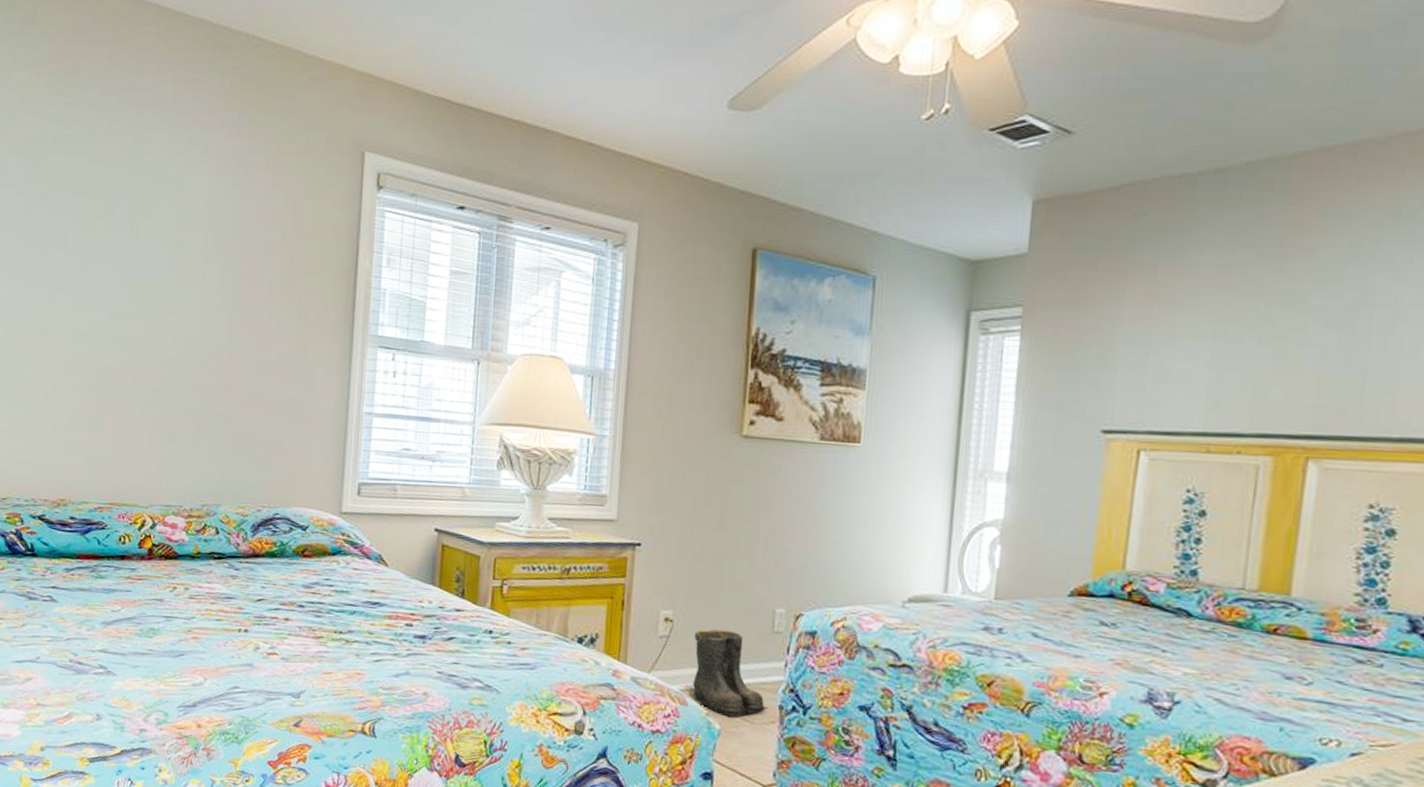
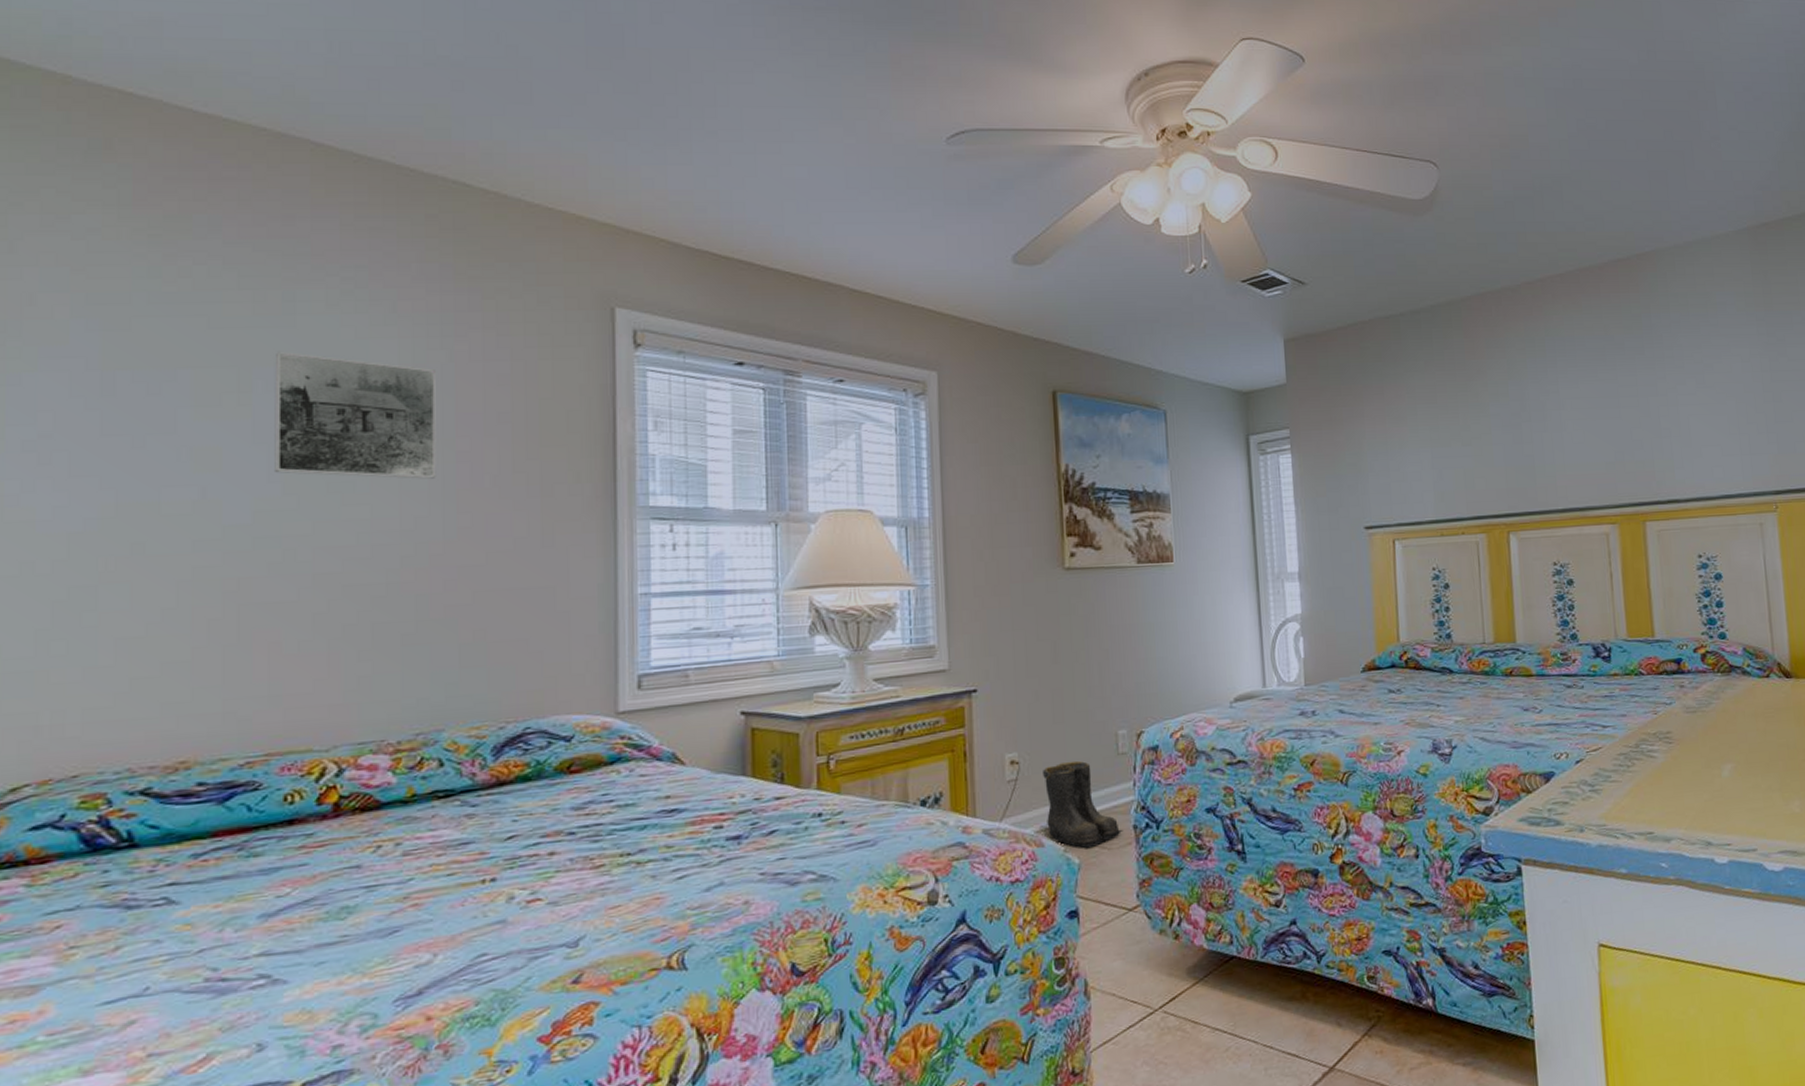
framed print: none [124,184,231,297] -> present [274,351,437,479]

